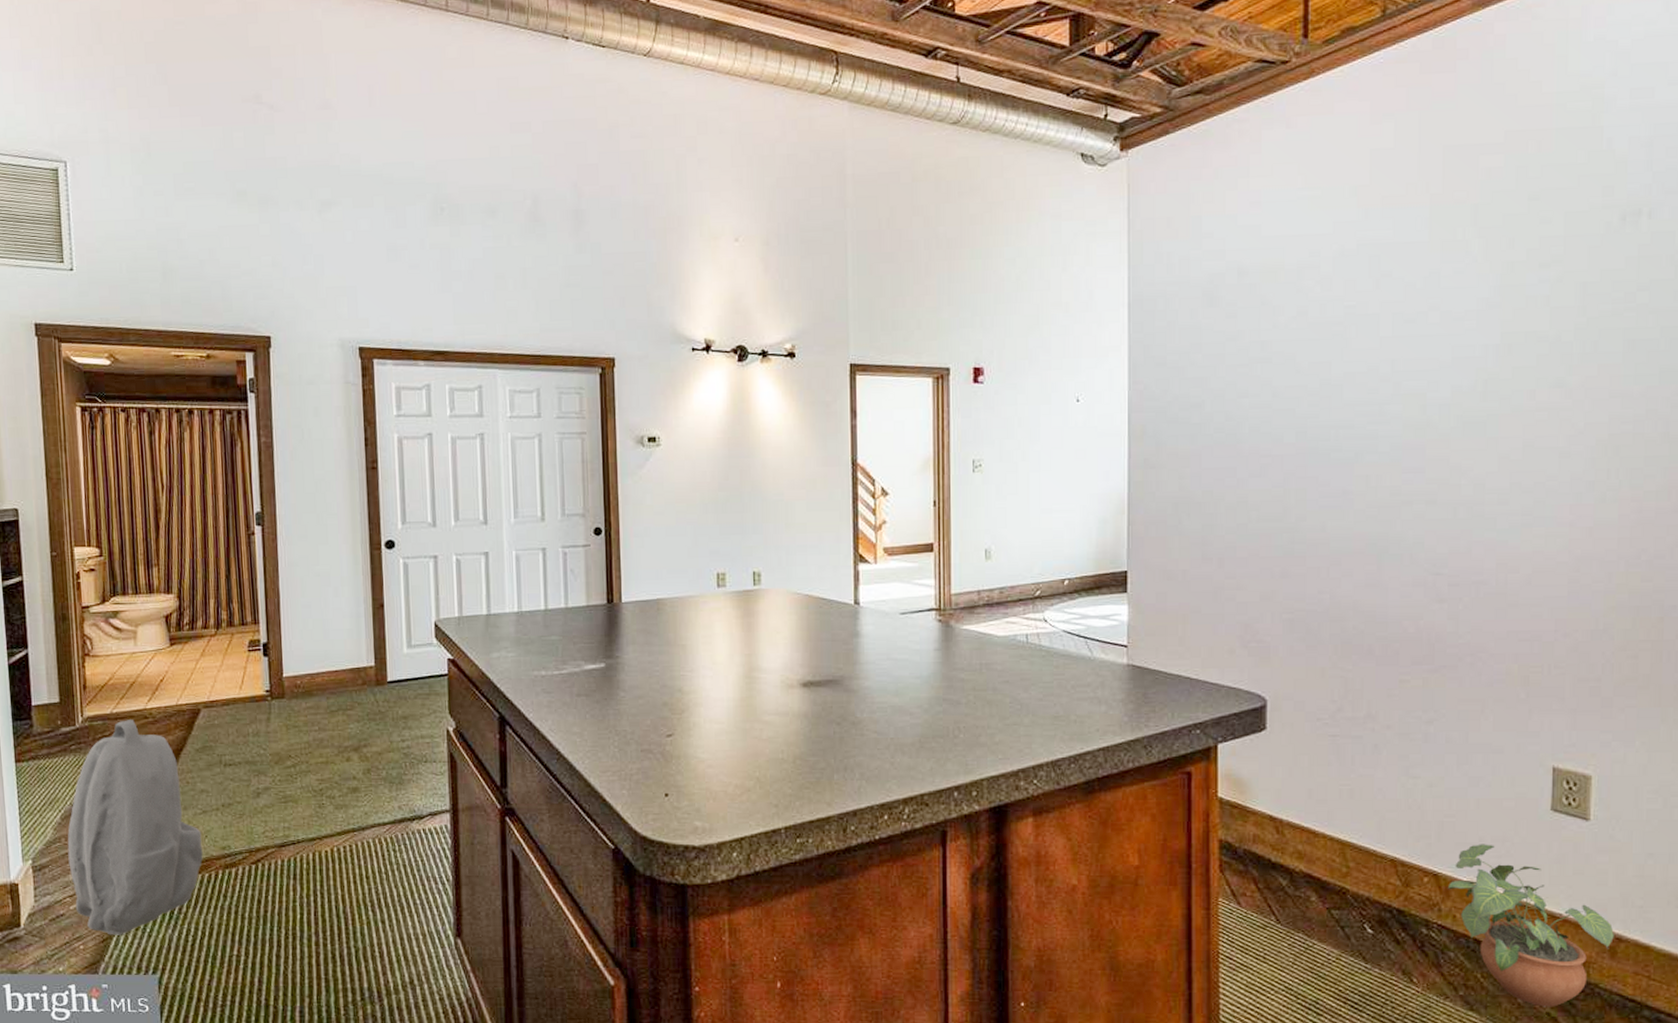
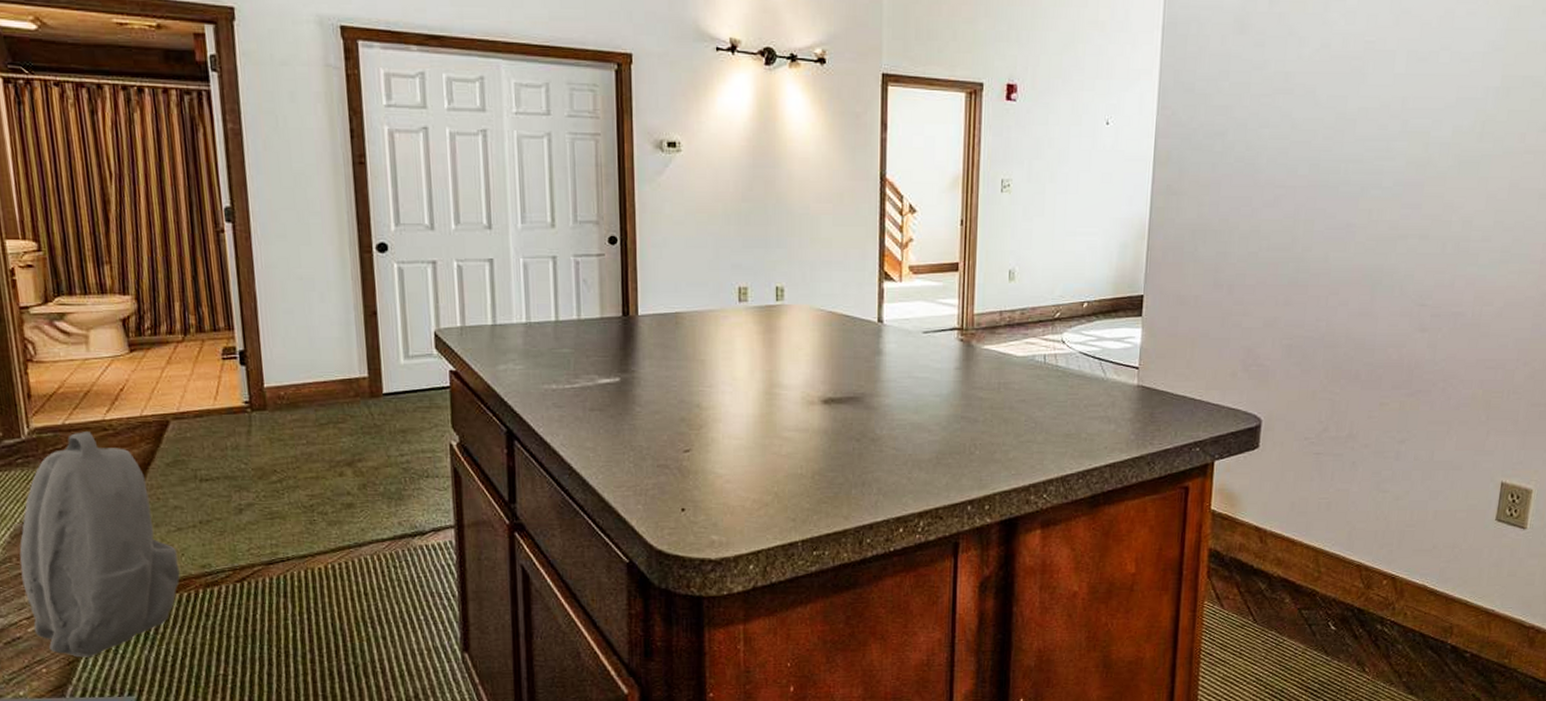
potted plant: present [1447,844,1614,1007] -> none [1402,550,1535,690]

